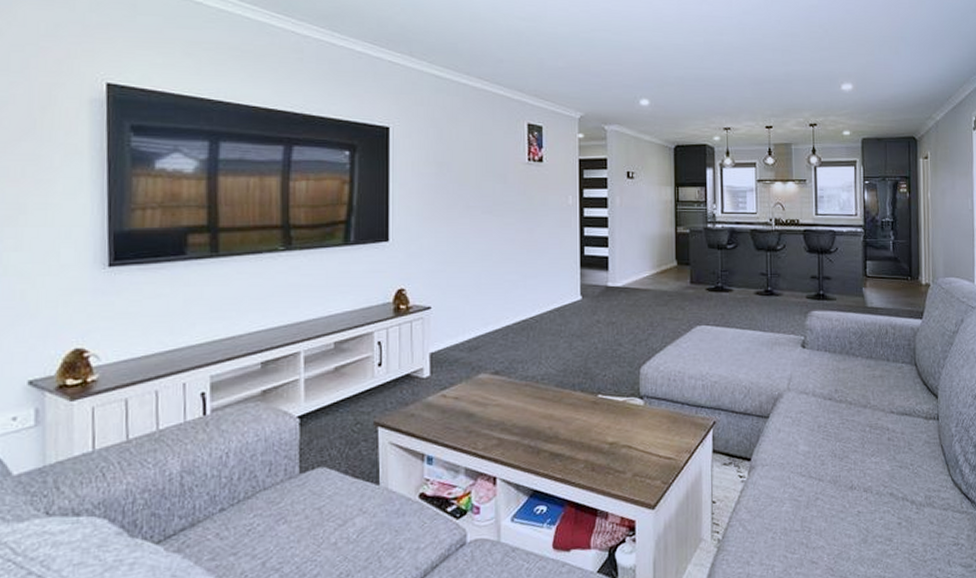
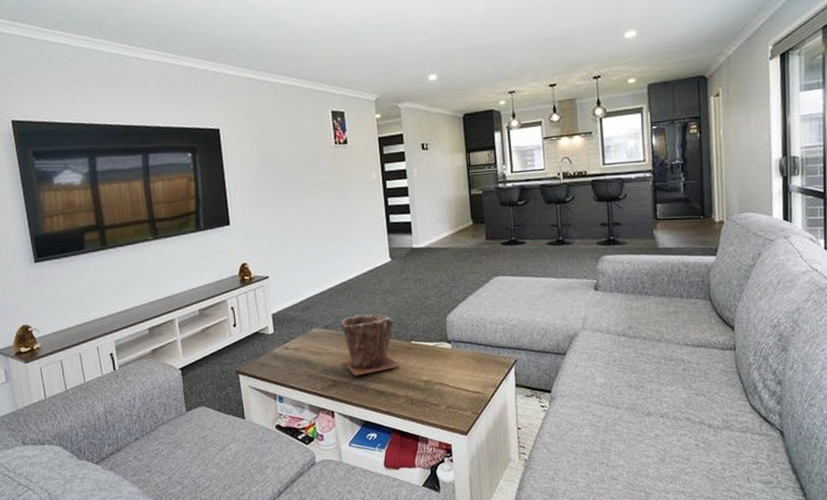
plant pot: none [513,359,582,435] -> present [340,314,400,376]

